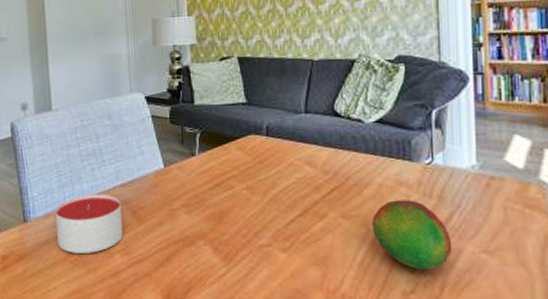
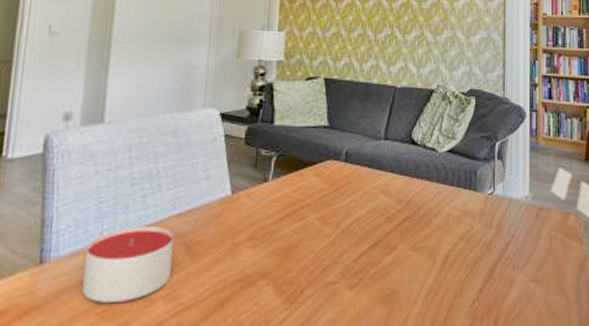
fruit: present [371,200,452,270] -> none [437,230,507,303]

